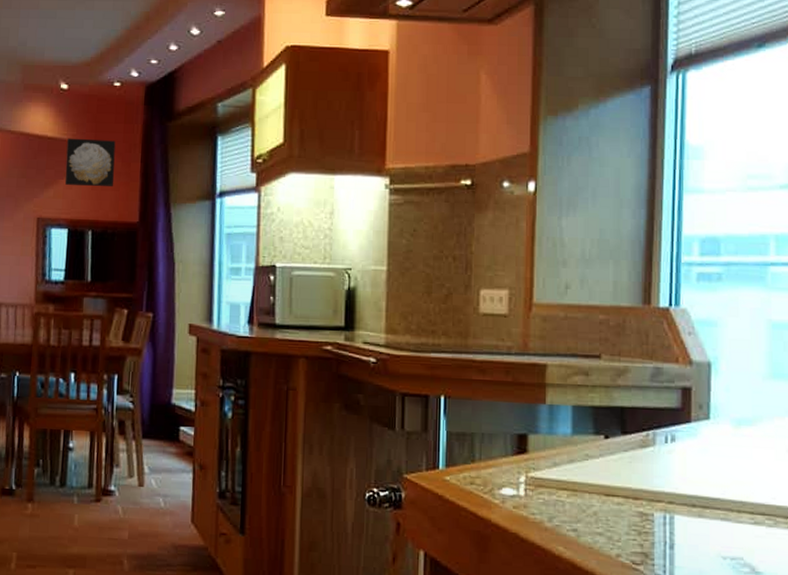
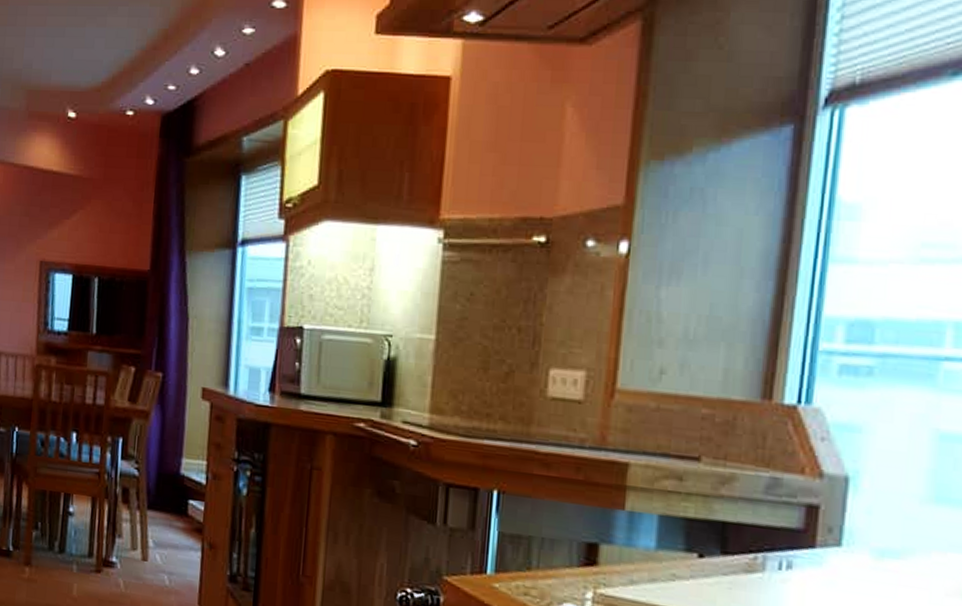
wall art: present [64,138,116,187] -> none [70,173,127,230]

